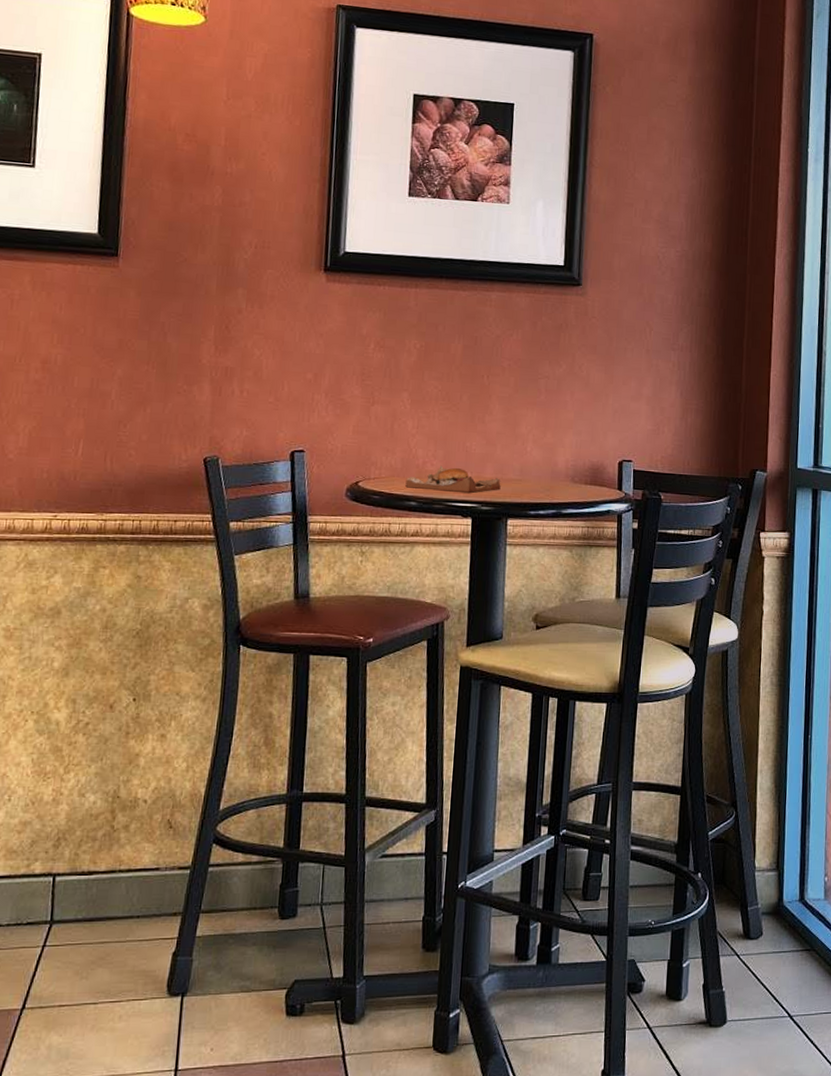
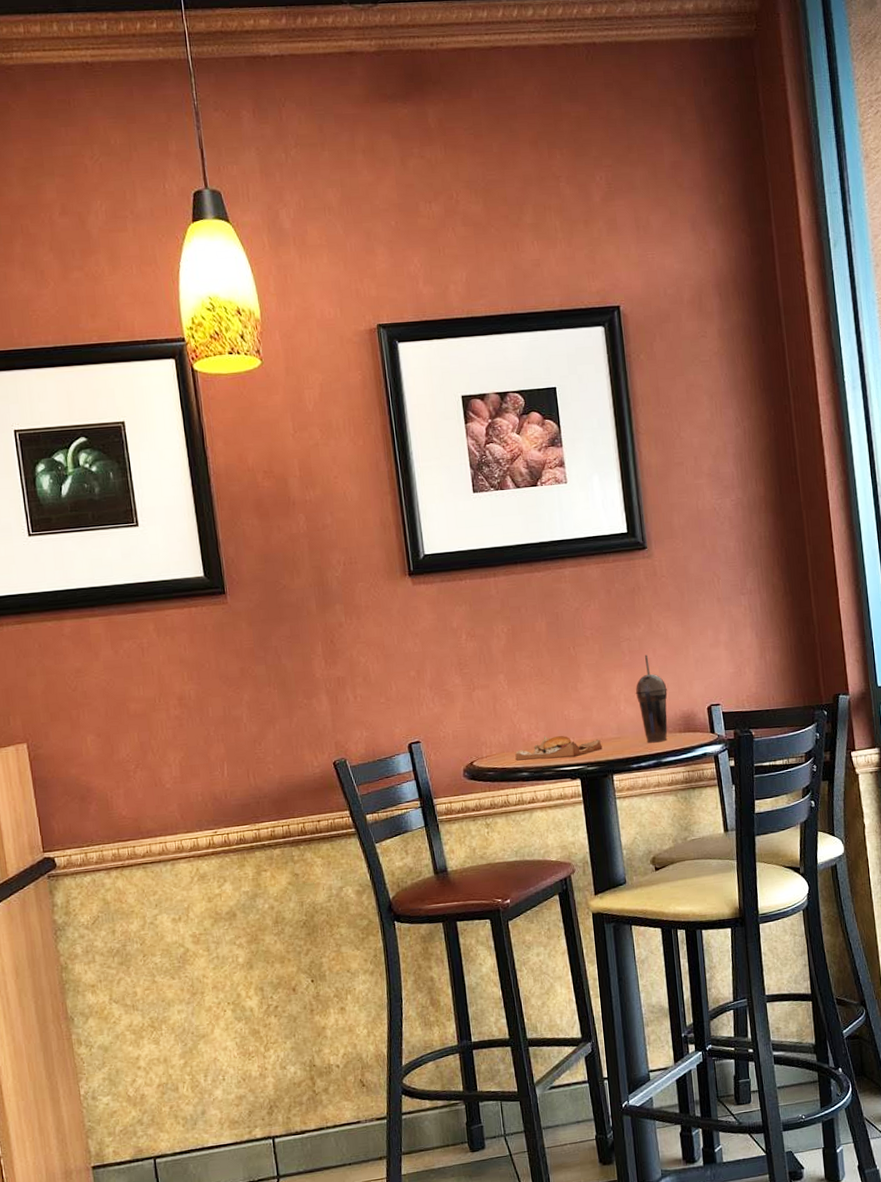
beverage cup: none [545,396,580,492] -> present [635,655,668,743]

